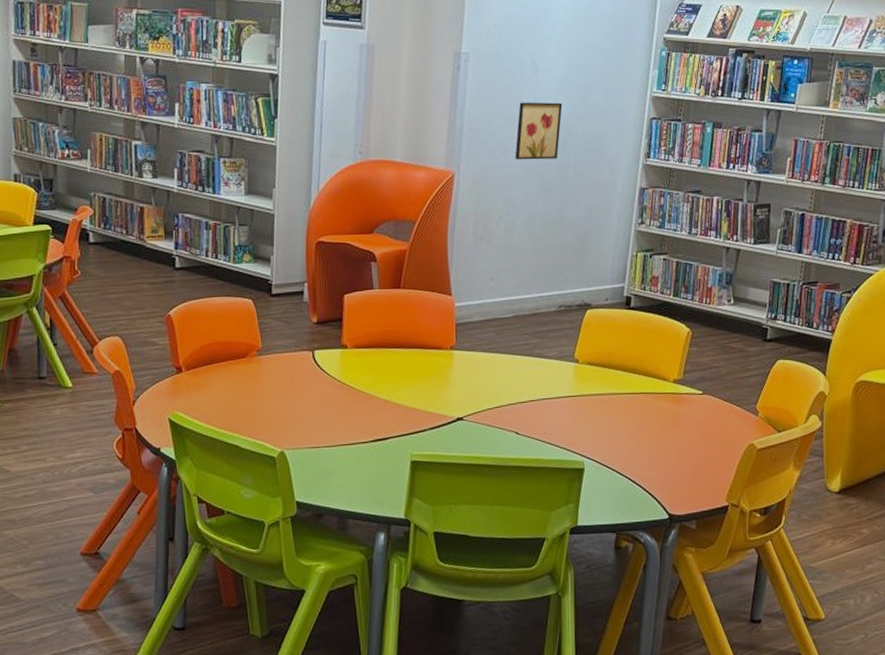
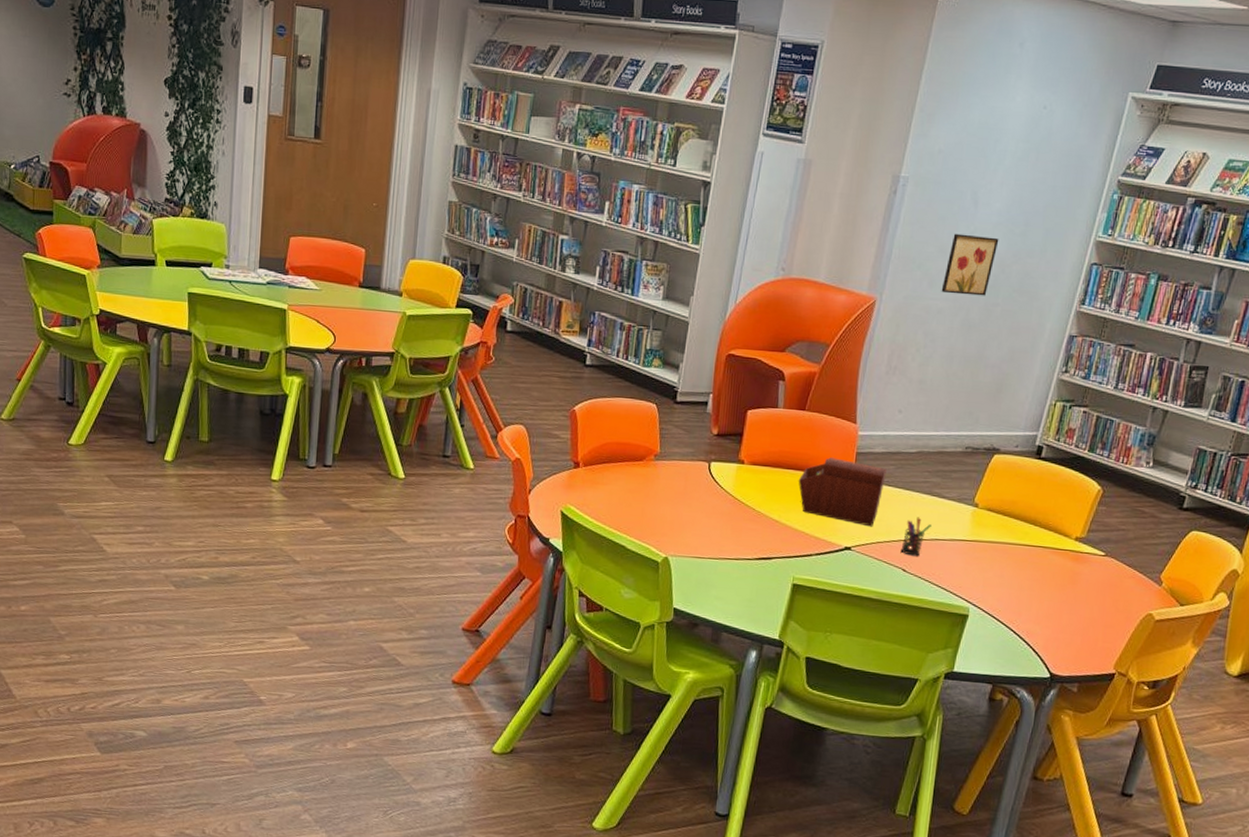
sewing box: none [402,331,487,395] -> present [798,457,887,527]
pen holder: none [511,379,537,418] -> present [900,517,932,556]

